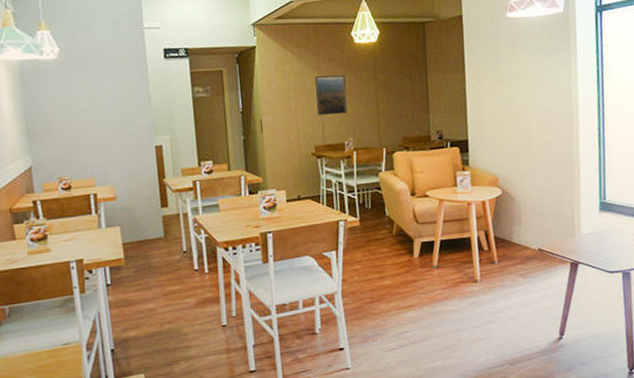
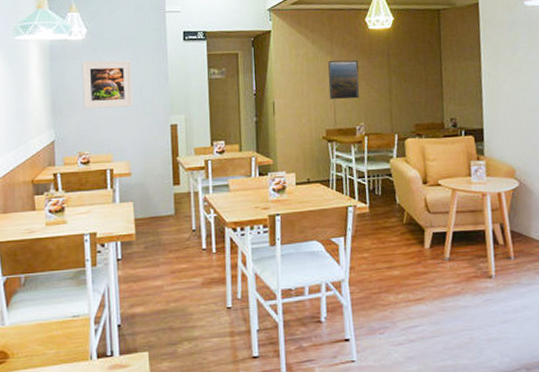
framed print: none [56,80,114,133] -> present [82,60,133,109]

